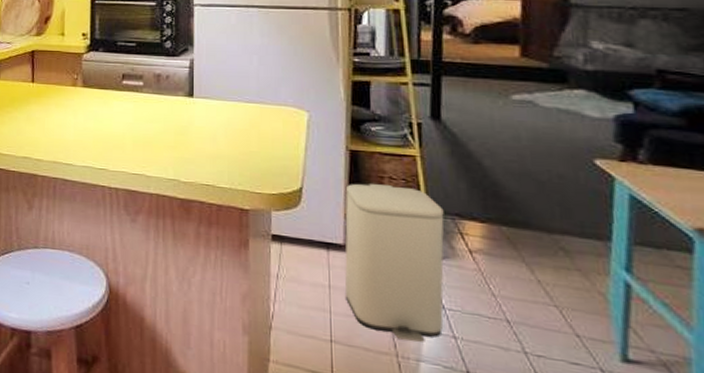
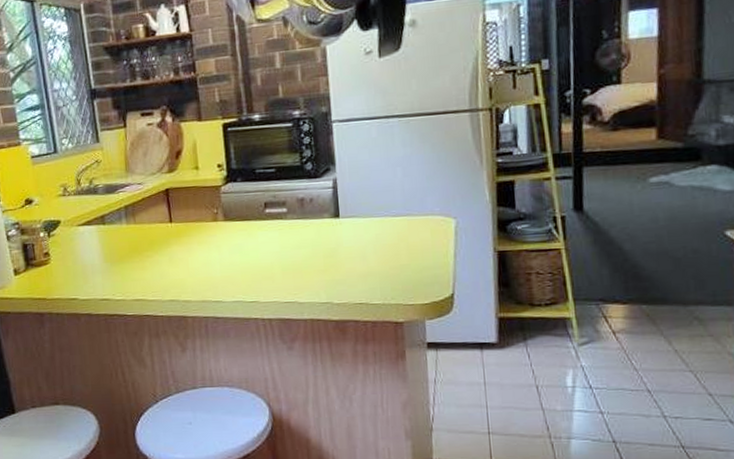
pedal bin: present [344,183,444,342] -> none [495,280,591,422]

